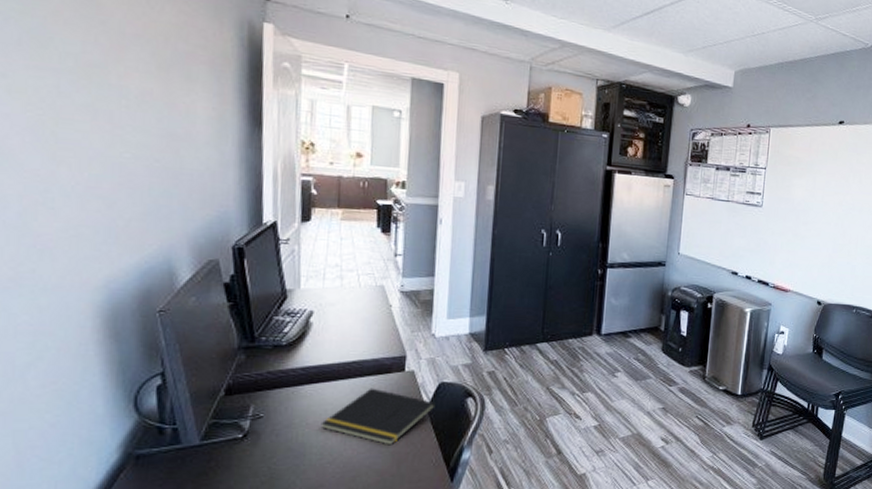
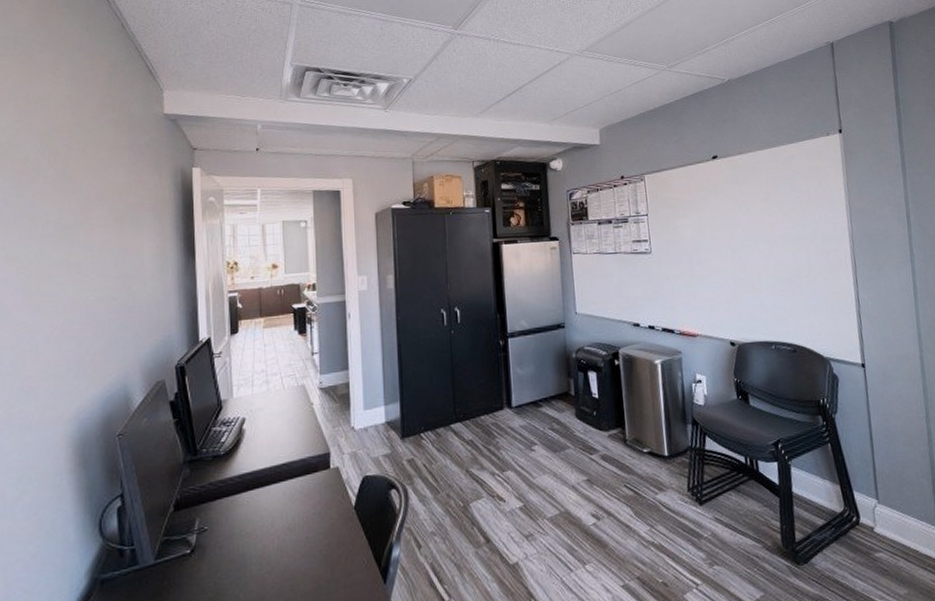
notepad: present [320,388,436,446] -> none [258,489,362,549]

